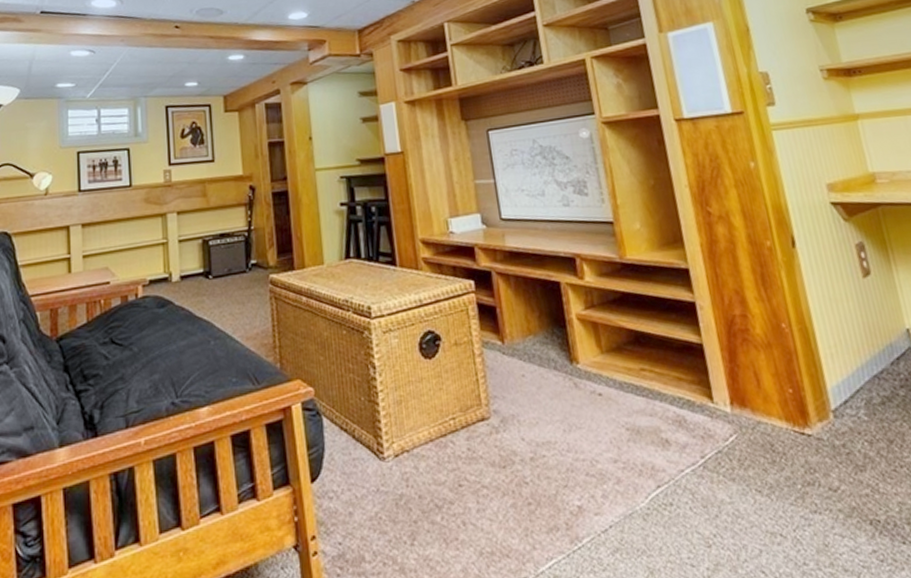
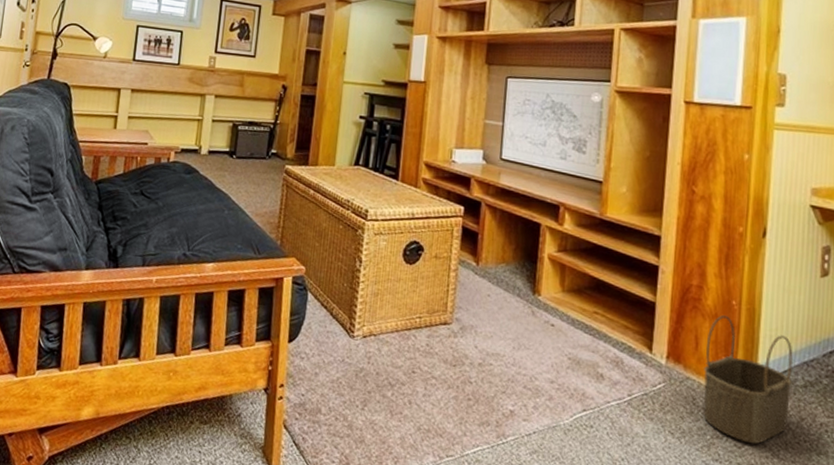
wicker basket: none [766,341,878,484] -> present [703,314,793,444]

